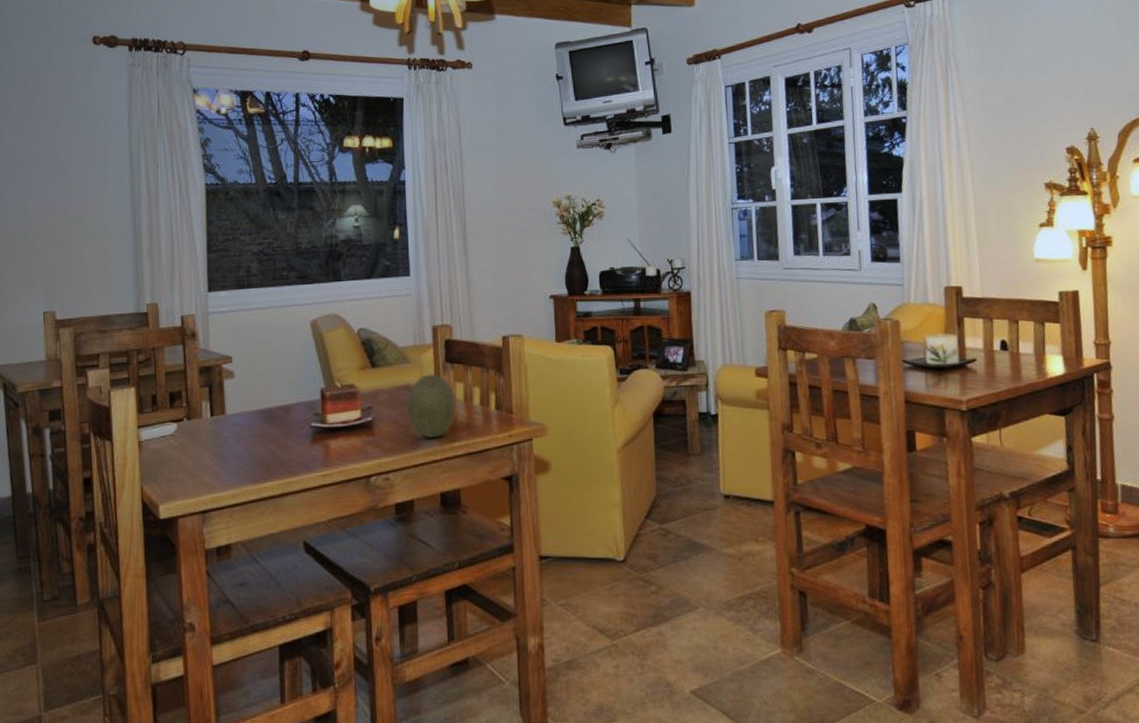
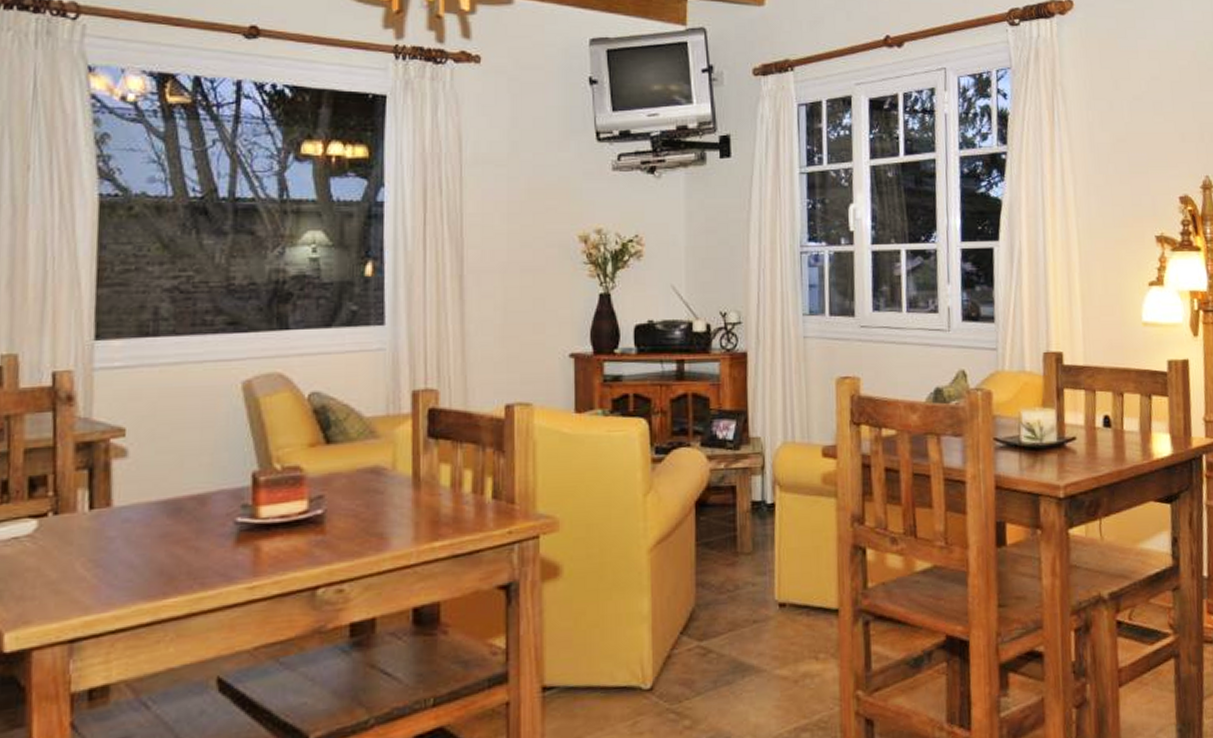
fruit: present [407,374,457,438] -> none [371,452,441,536]

